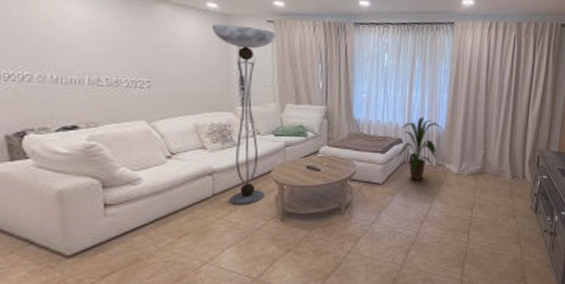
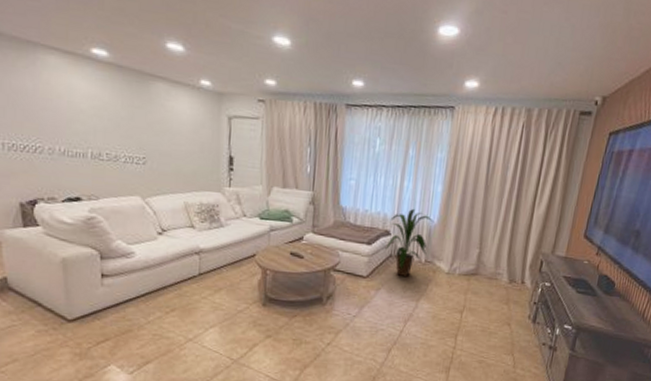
floor lamp: present [211,23,277,206] -> none [204,102,267,287]

